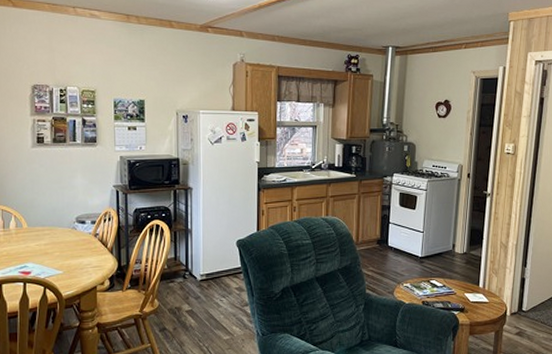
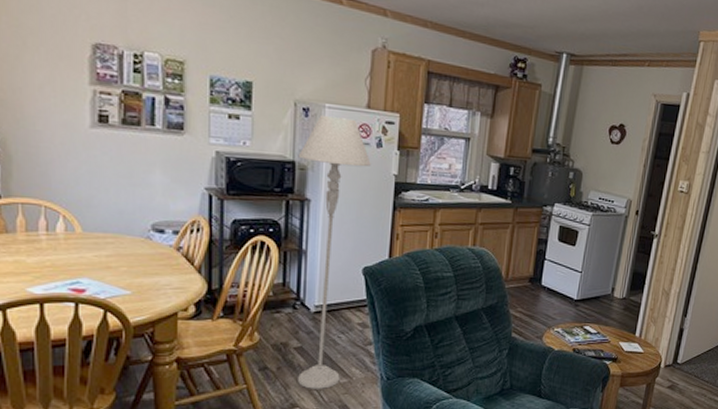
floor lamp: none [181,119,238,346] -> present [298,114,371,389]

